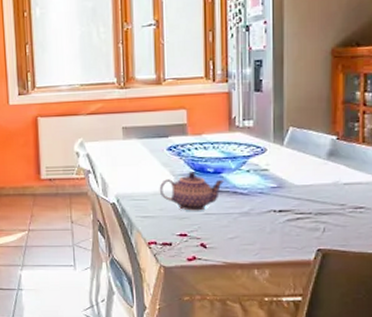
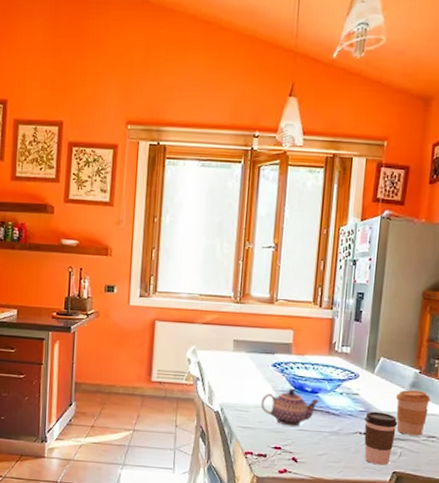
coffee cup: none [278,186,317,243] -> present [364,411,398,466]
coffee cup: none [311,159,353,208] -> present [395,390,431,436]

